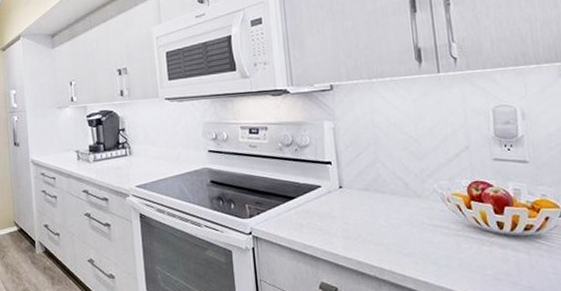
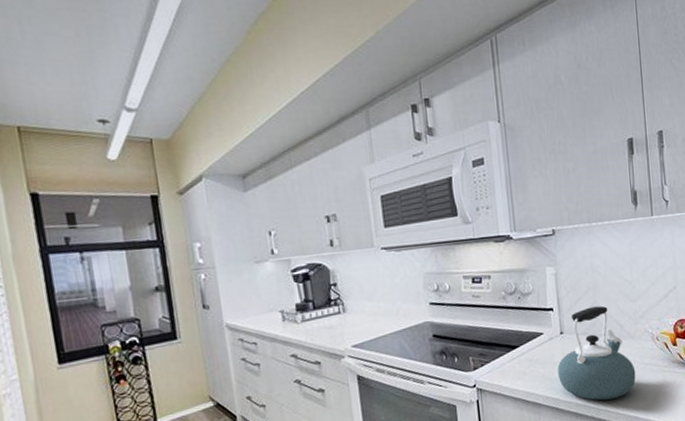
kettle: none [336,162,425,261] -> present [557,306,636,401]

